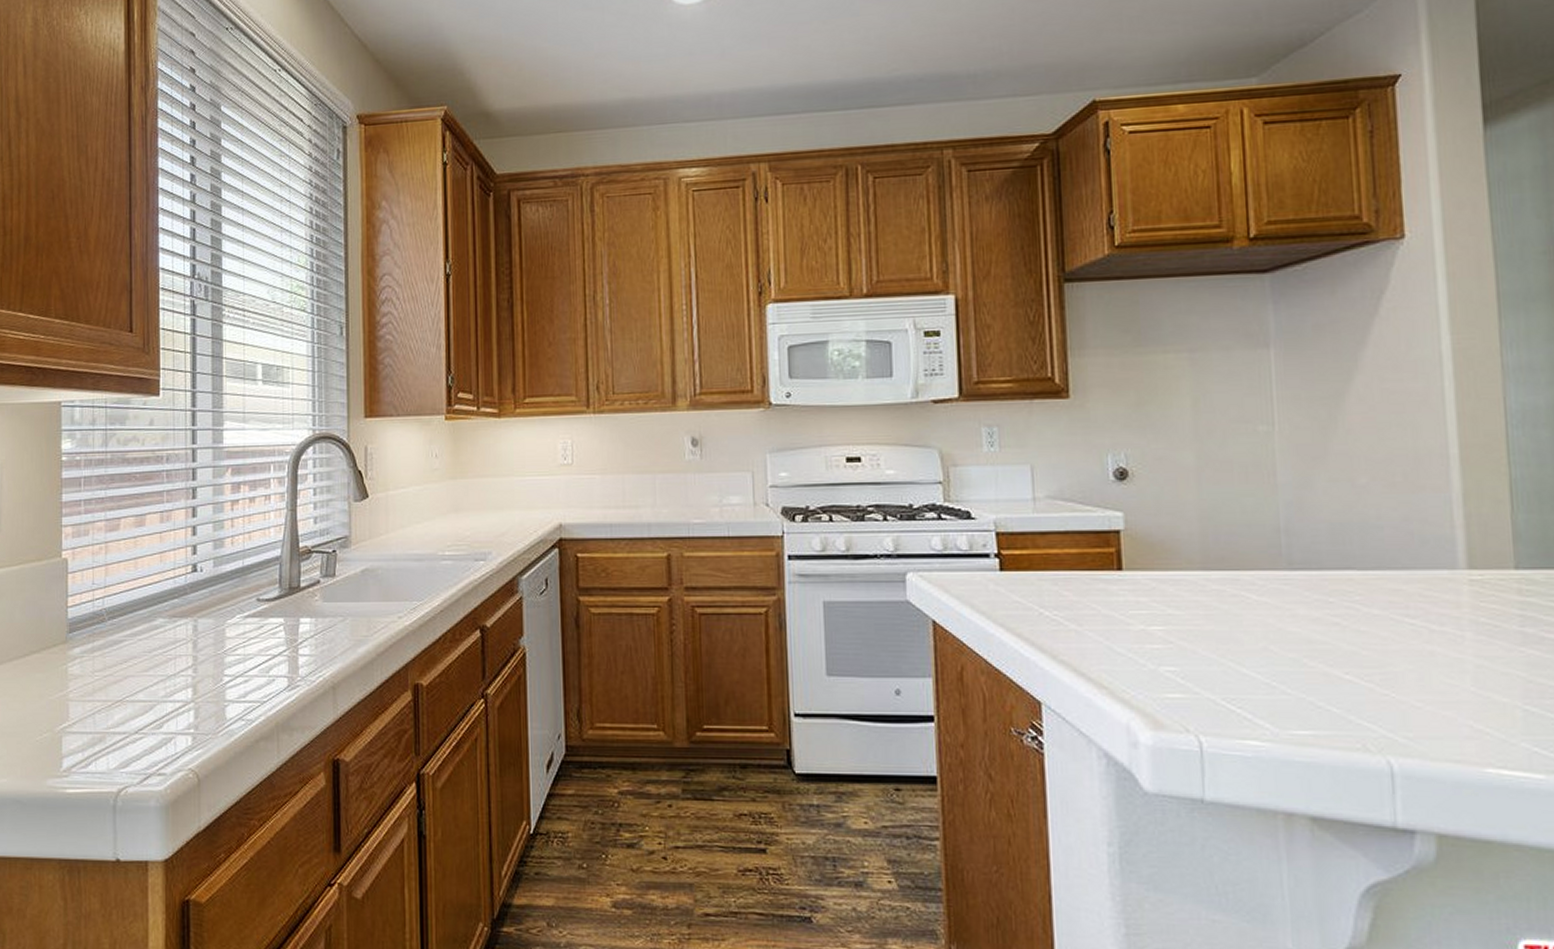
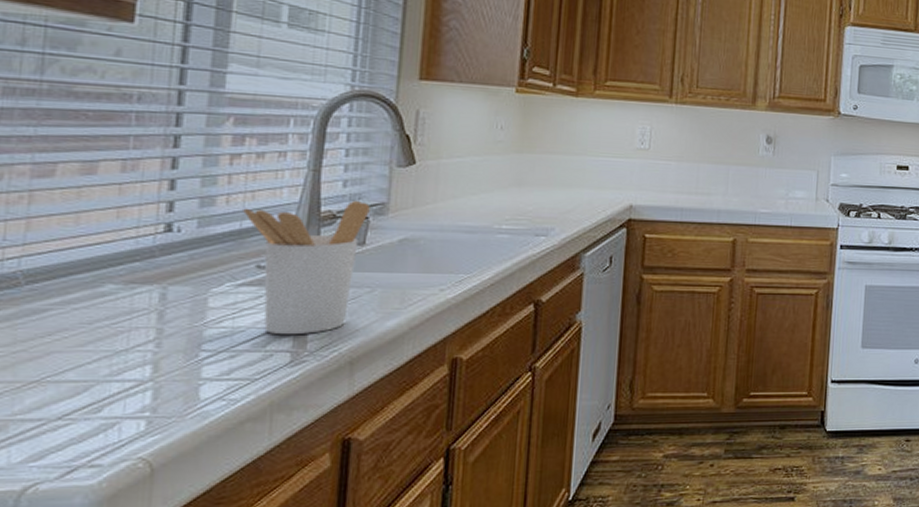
utensil holder: none [244,535,336,662] -> present [243,200,370,335]

